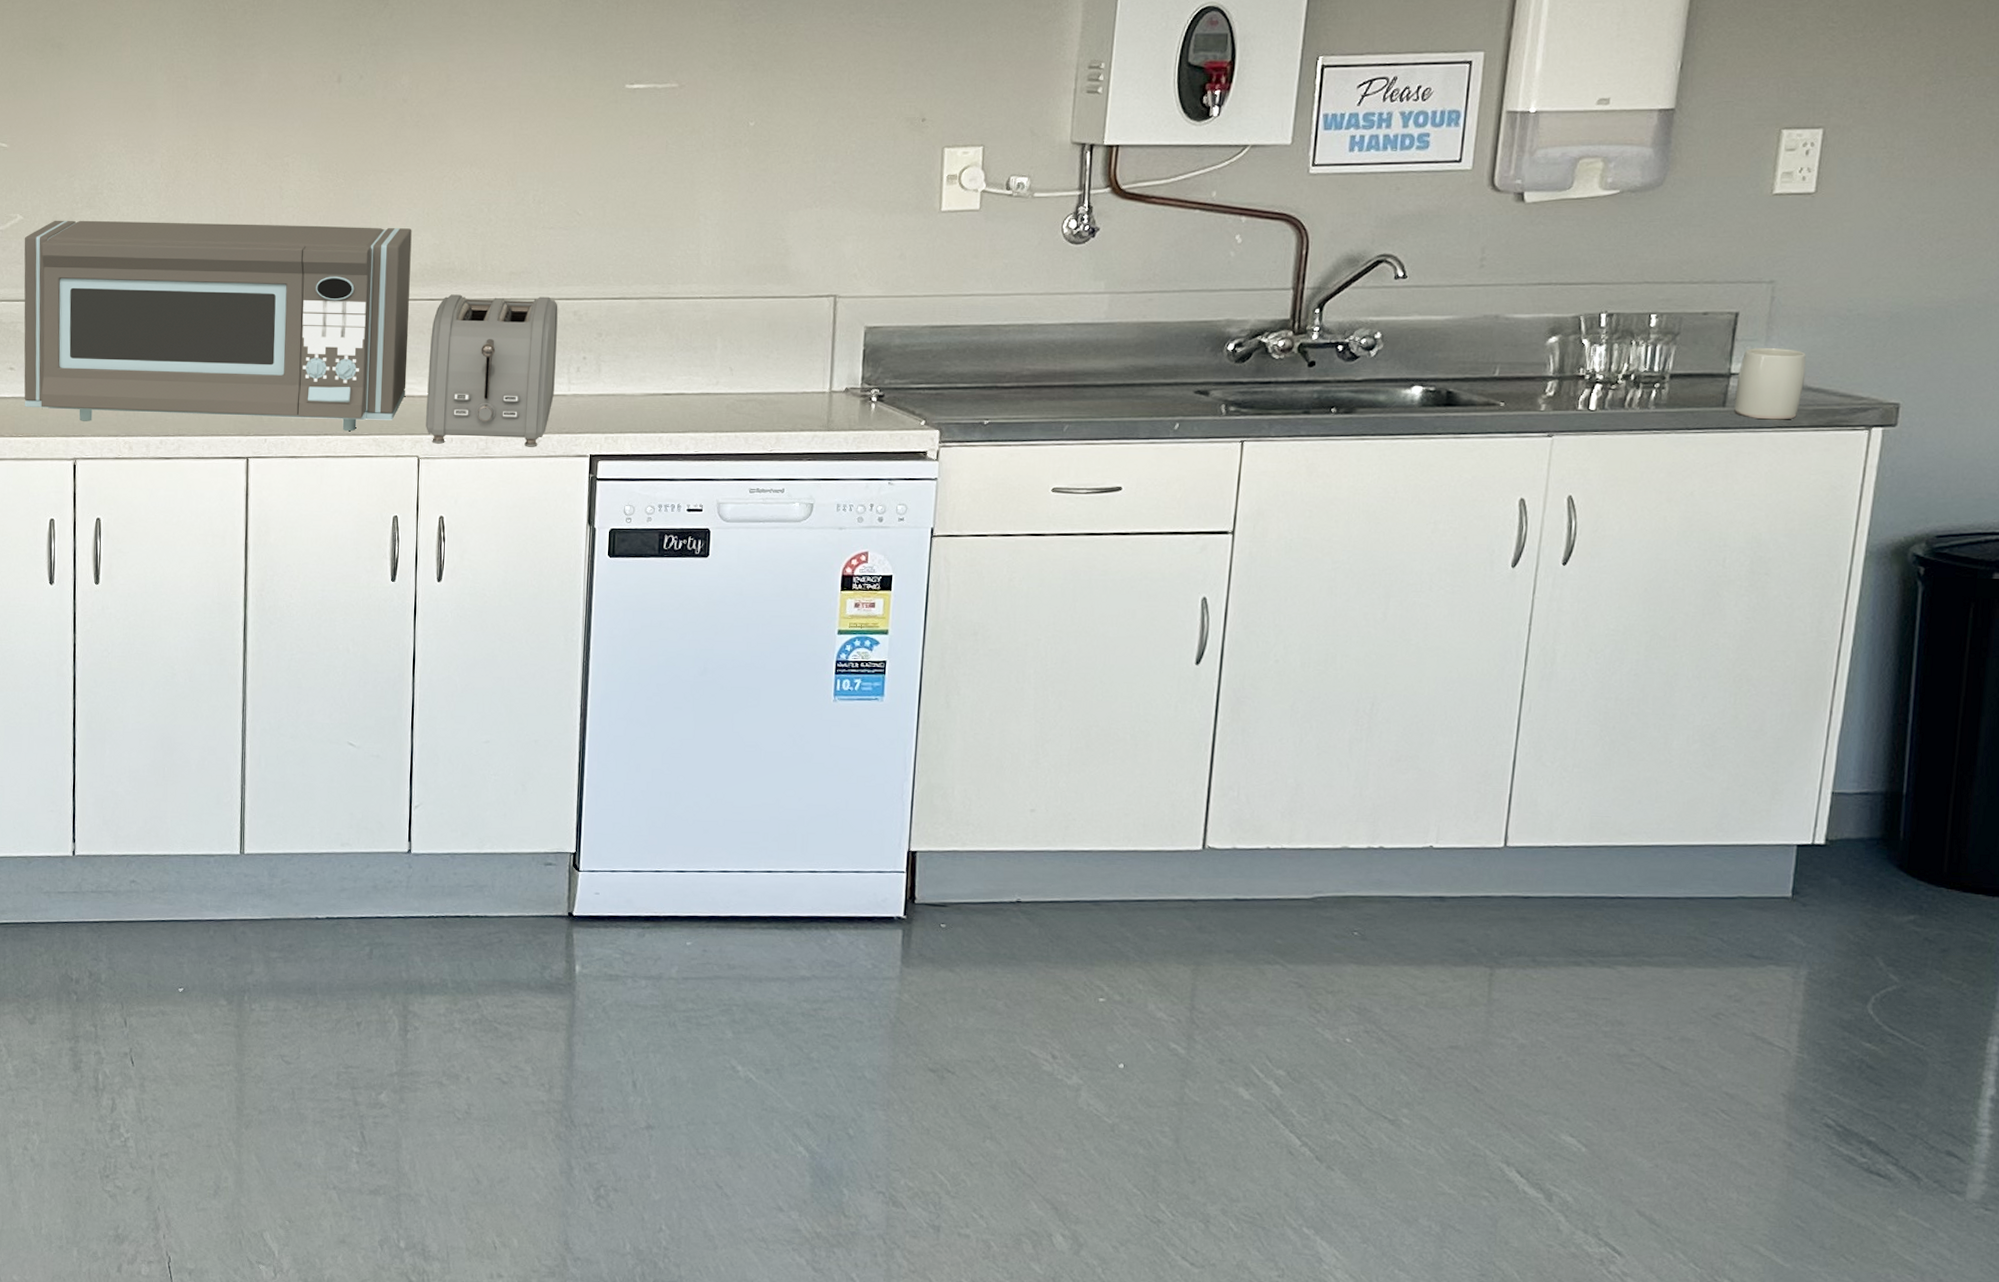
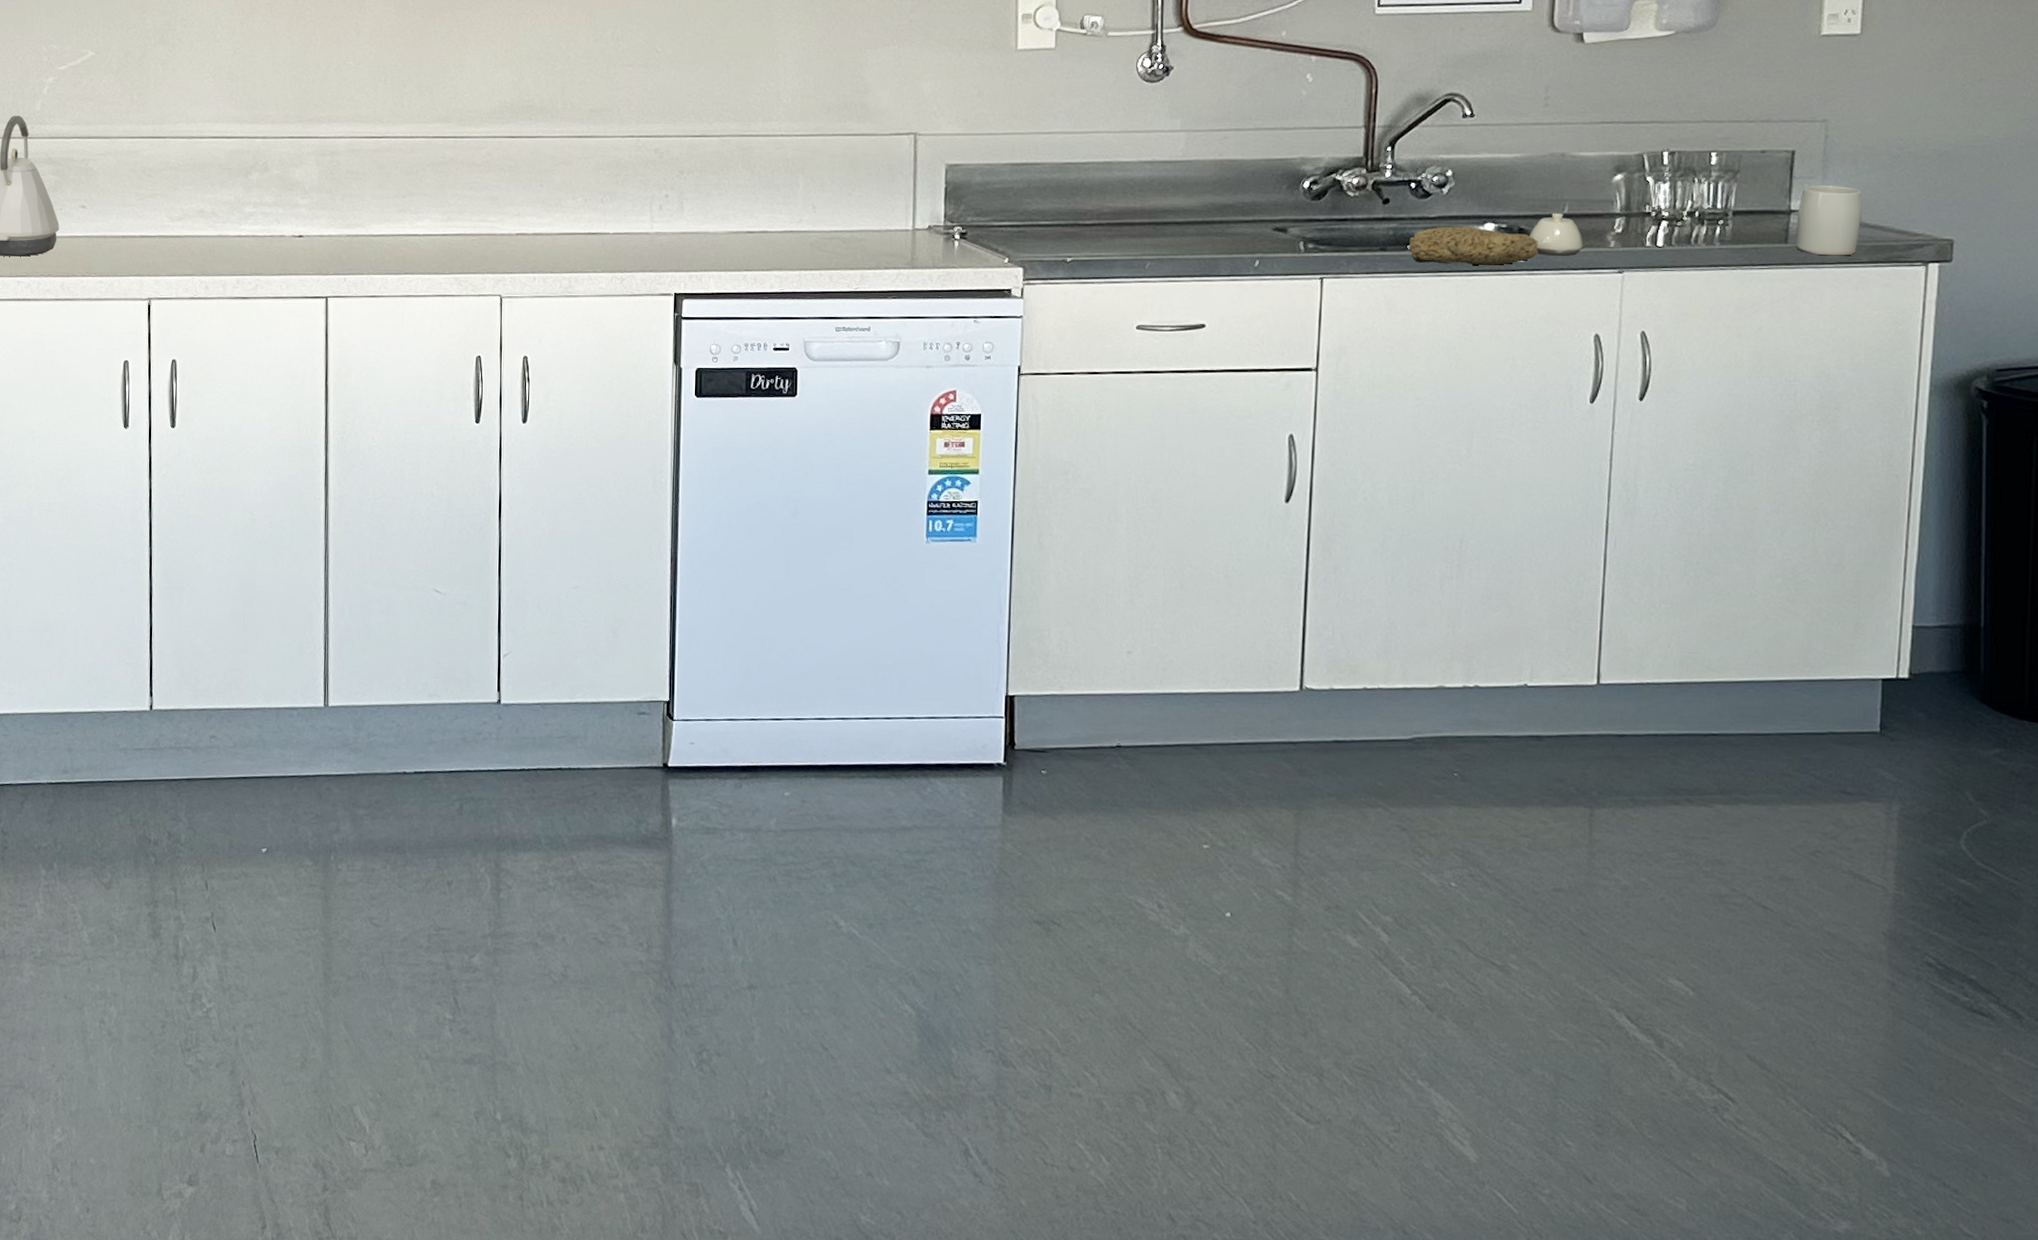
microwave: present [24,220,412,432] -> none [95,56,490,271]
toaster: present [426,294,558,447] -> none [508,132,639,286]
sponge: none [1333,389,1466,429] -> present [1409,226,1538,265]
sugar bowl: none [1458,375,1513,420] -> present [1529,212,1583,257]

